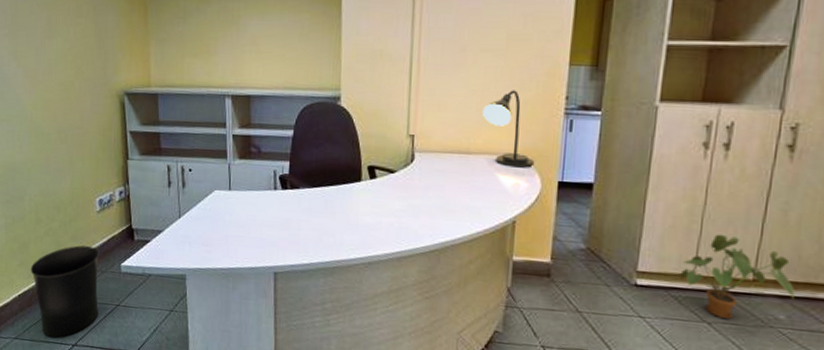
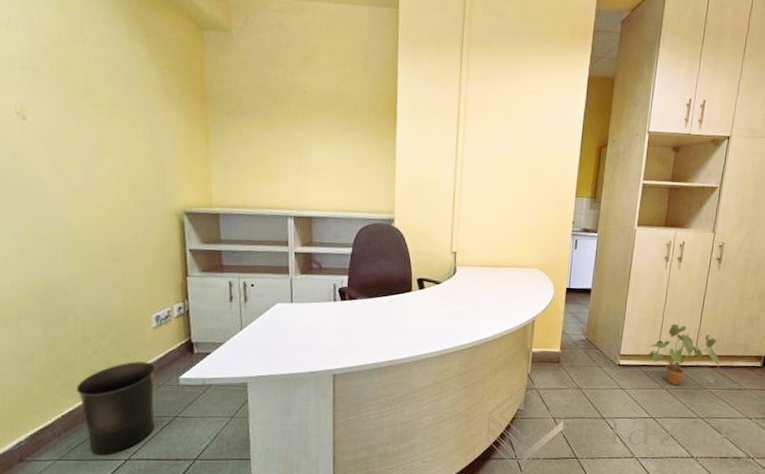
desk lamp: present [483,90,535,168] -> none [511,215,550,278]

